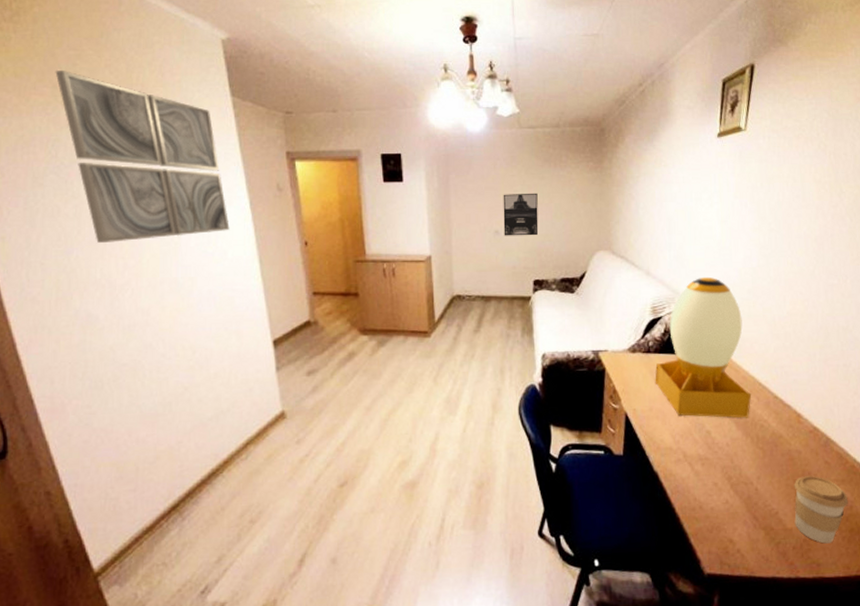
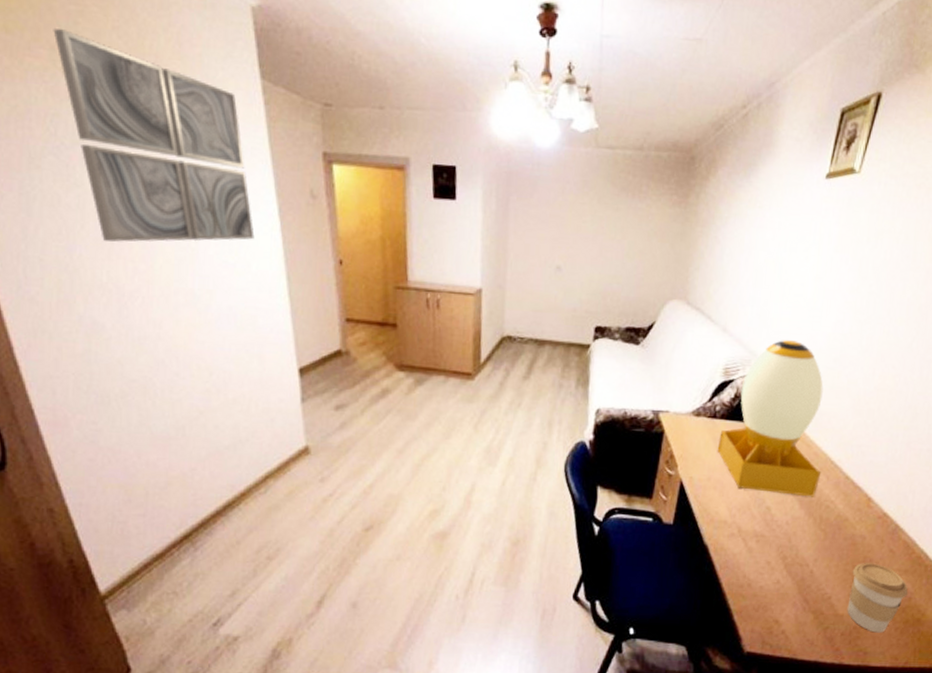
wall art: present [503,193,539,236] -> none [566,224,610,276]

